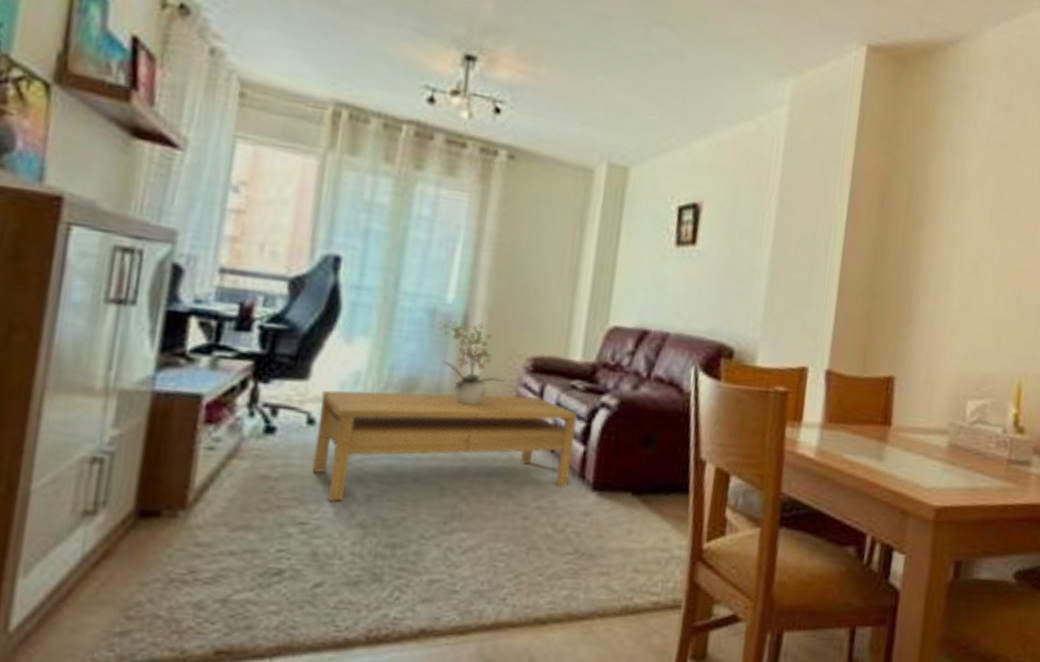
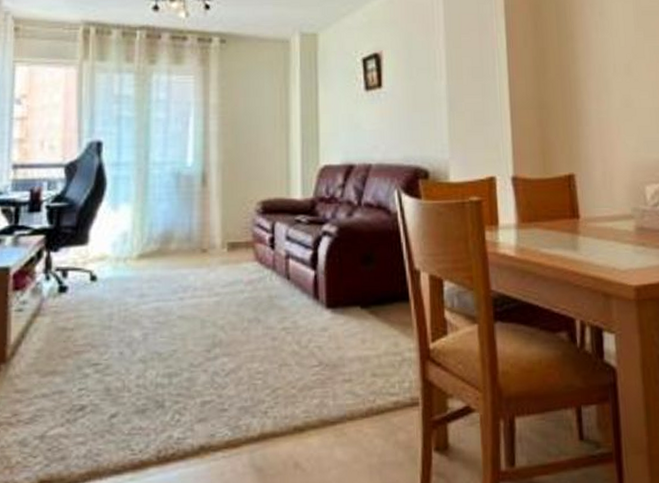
coffee table: present [312,390,578,502] -> none [98,233,306,343]
potted plant: present [438,320,505,405] -> none [182,178,242,247]

